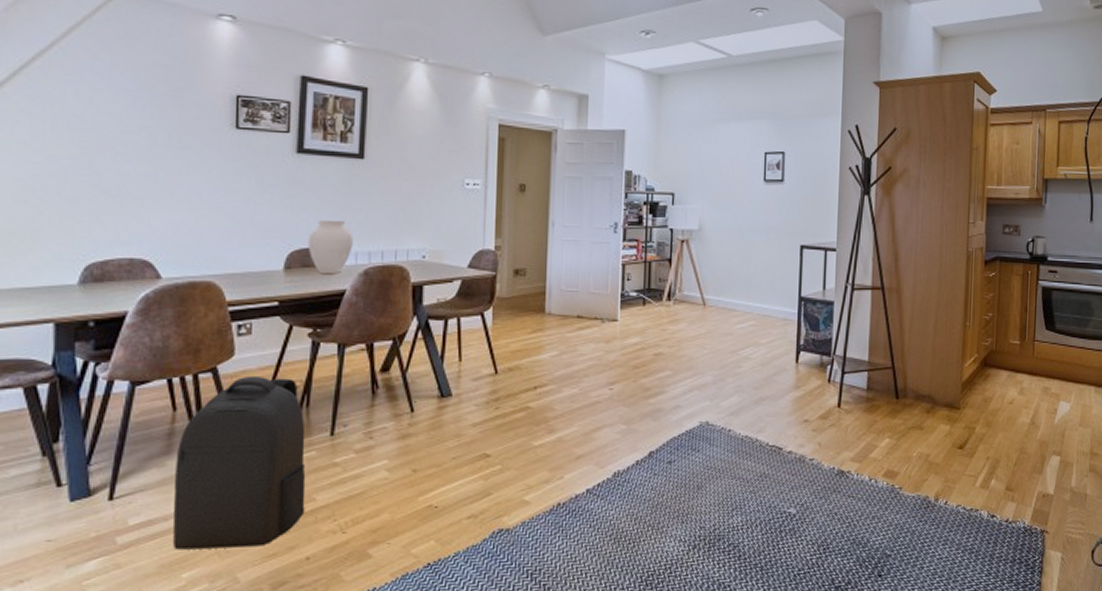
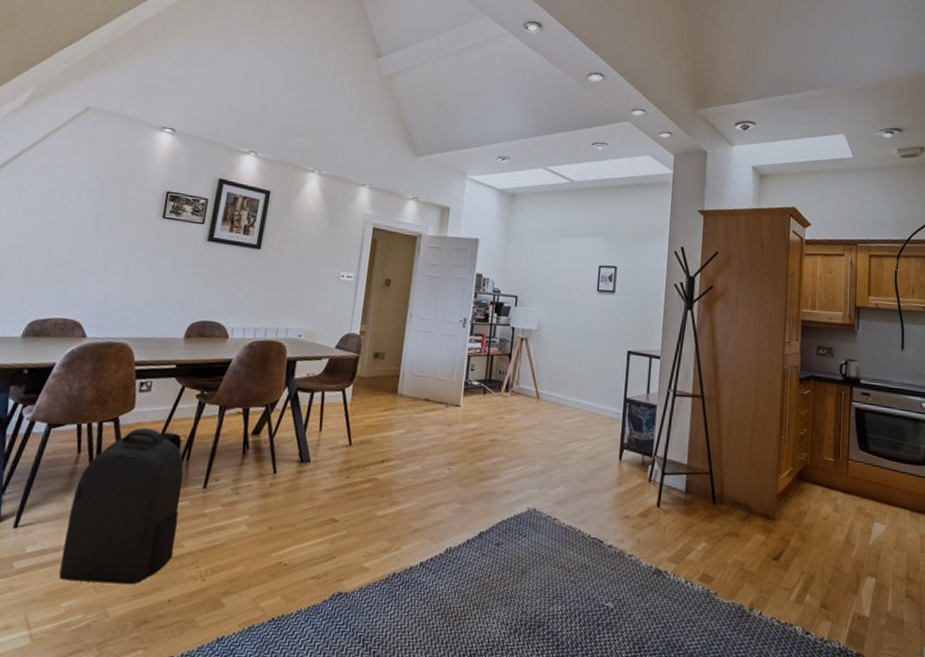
vase: present [307,221,353,275] -> none [206,298,244,346]

